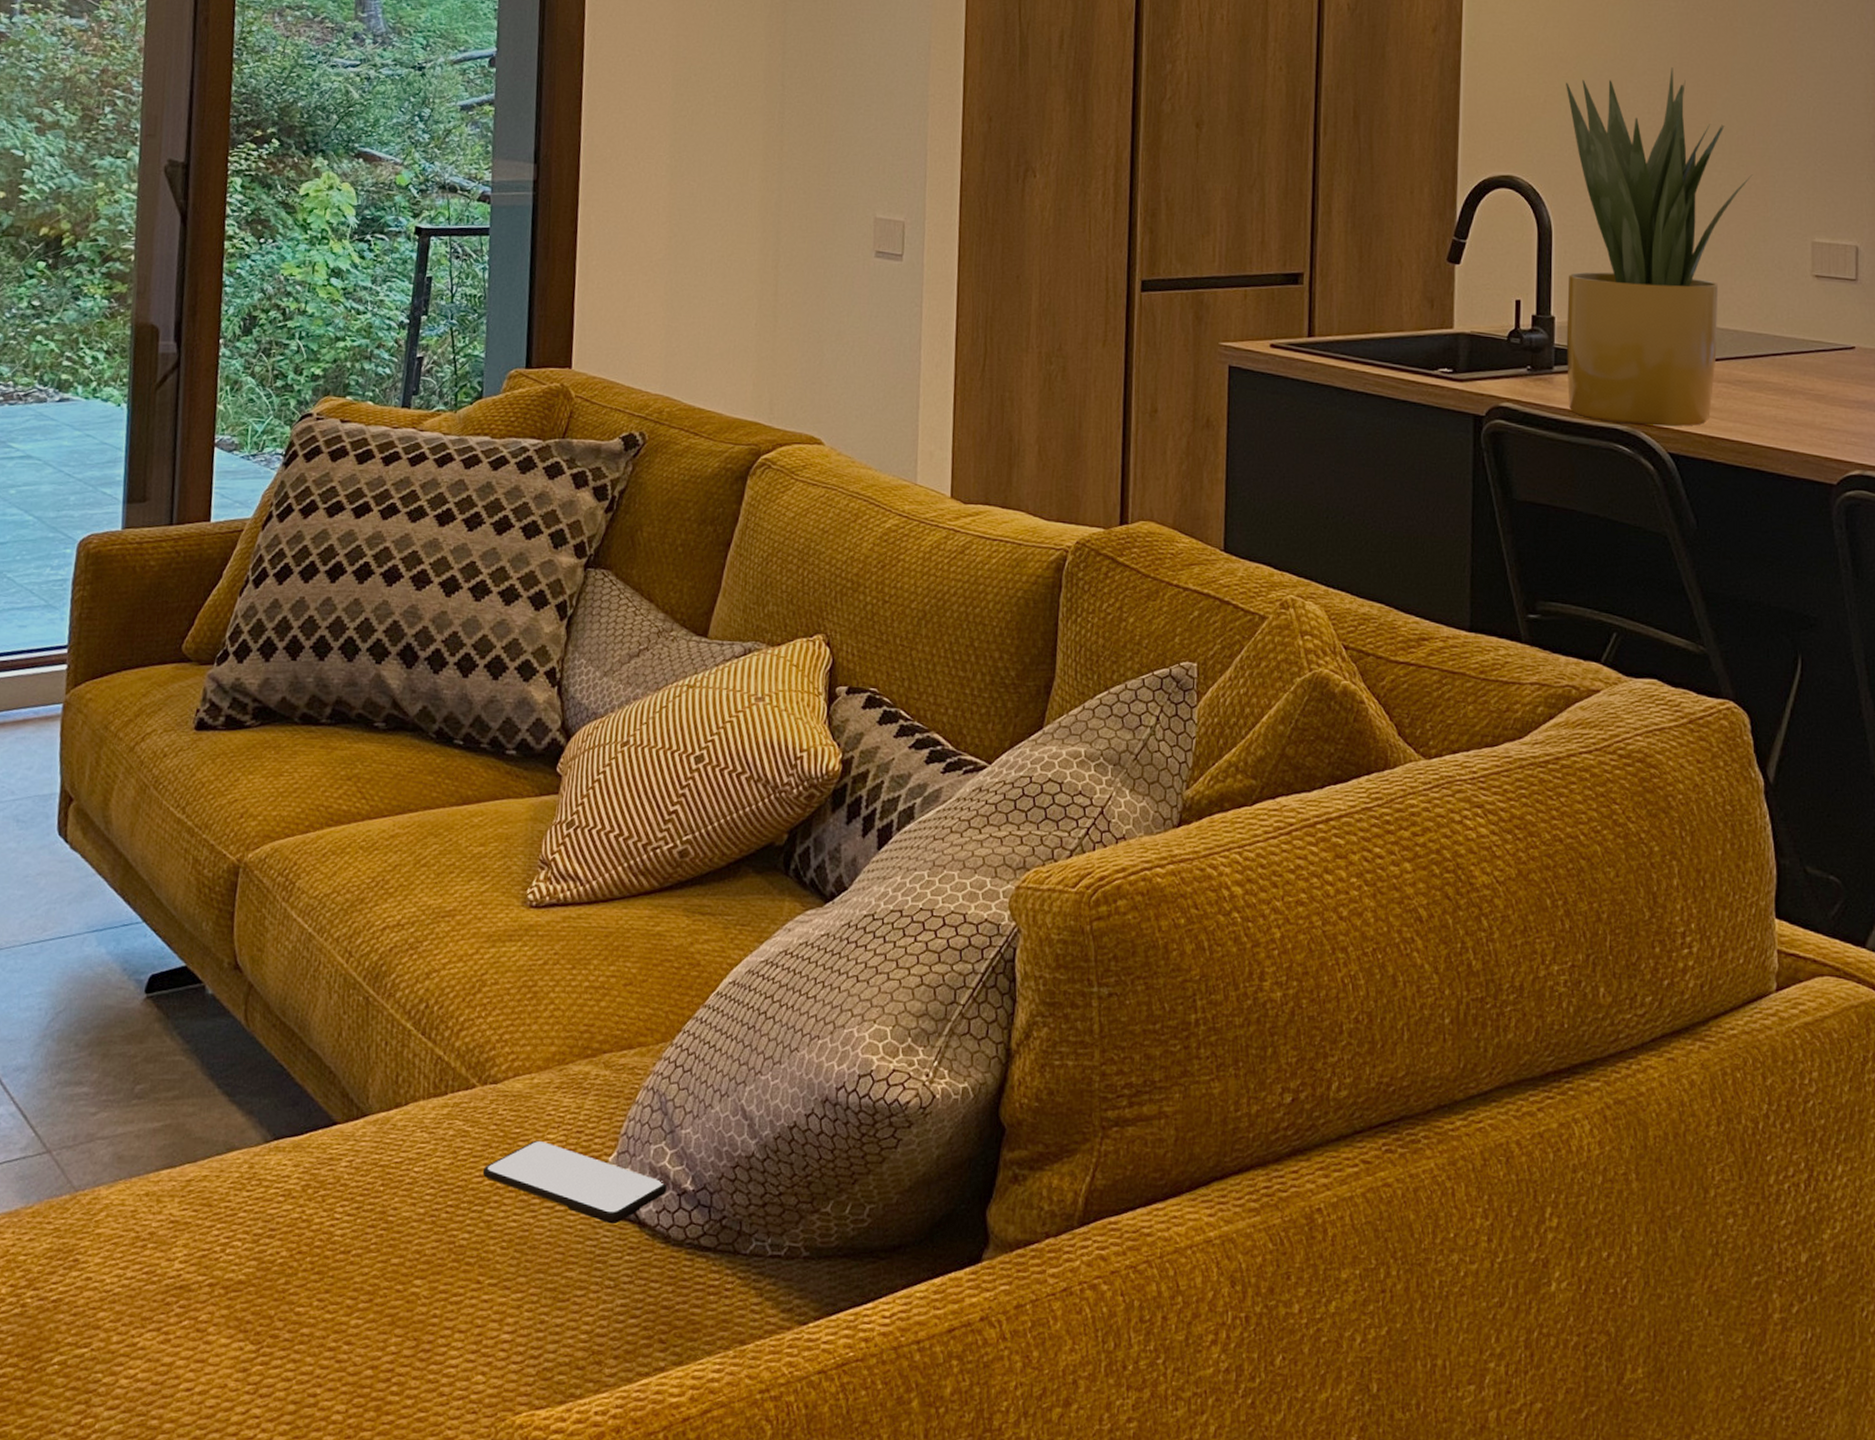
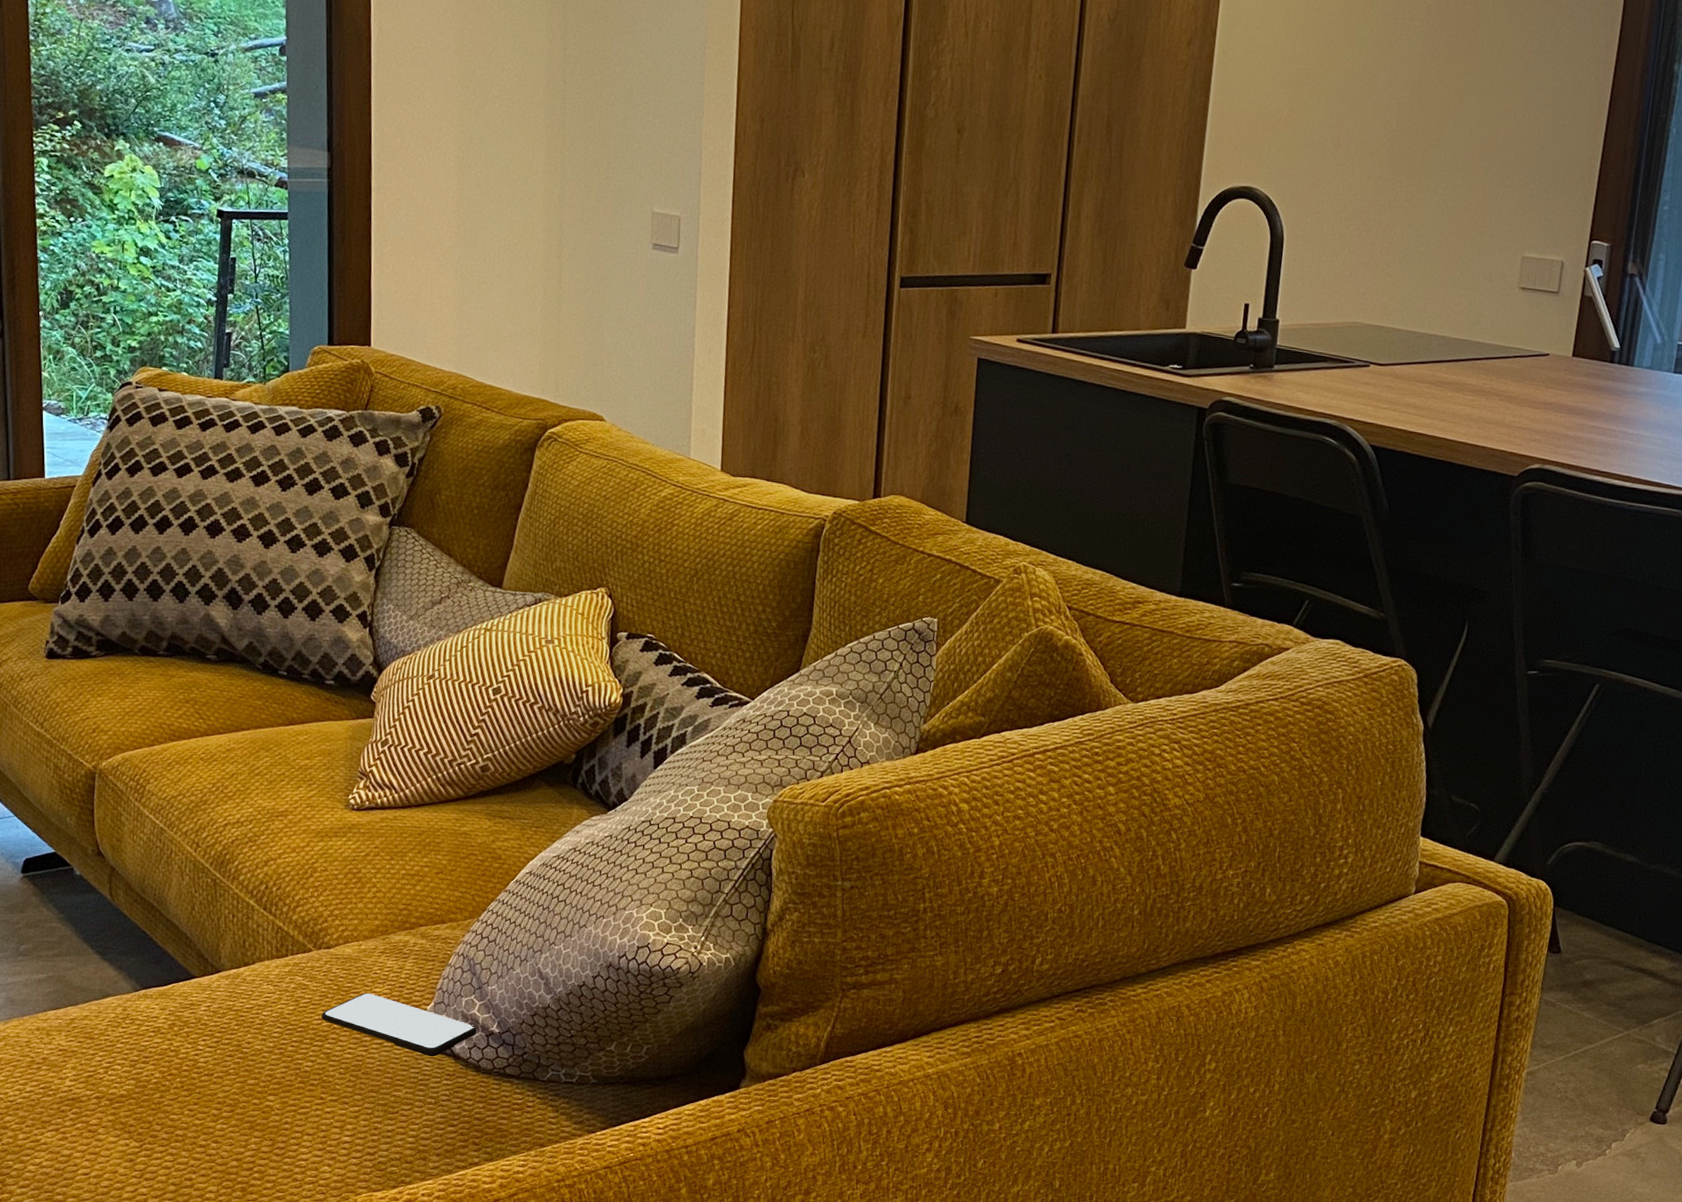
planter: present [1566,67,1753,427] -> none [1284,86,1475,422]

